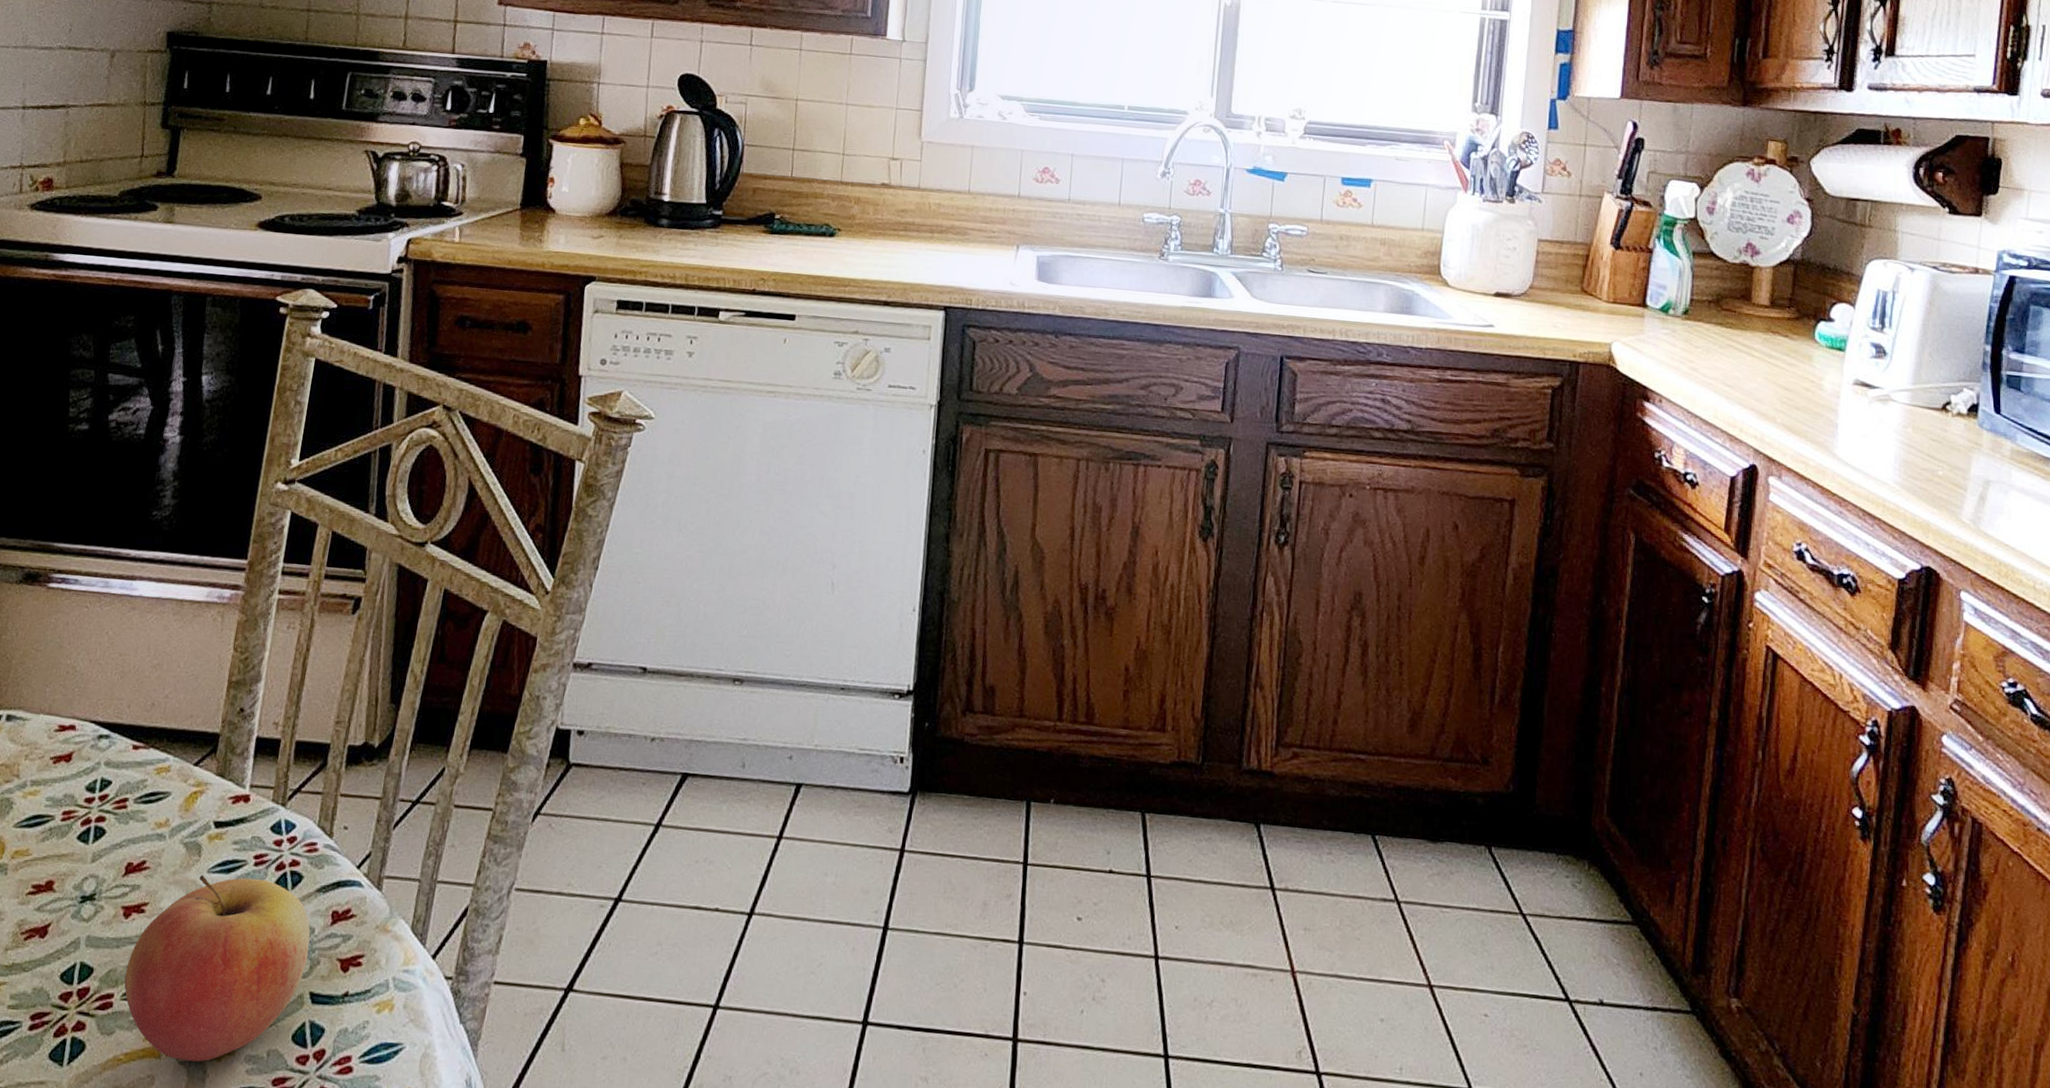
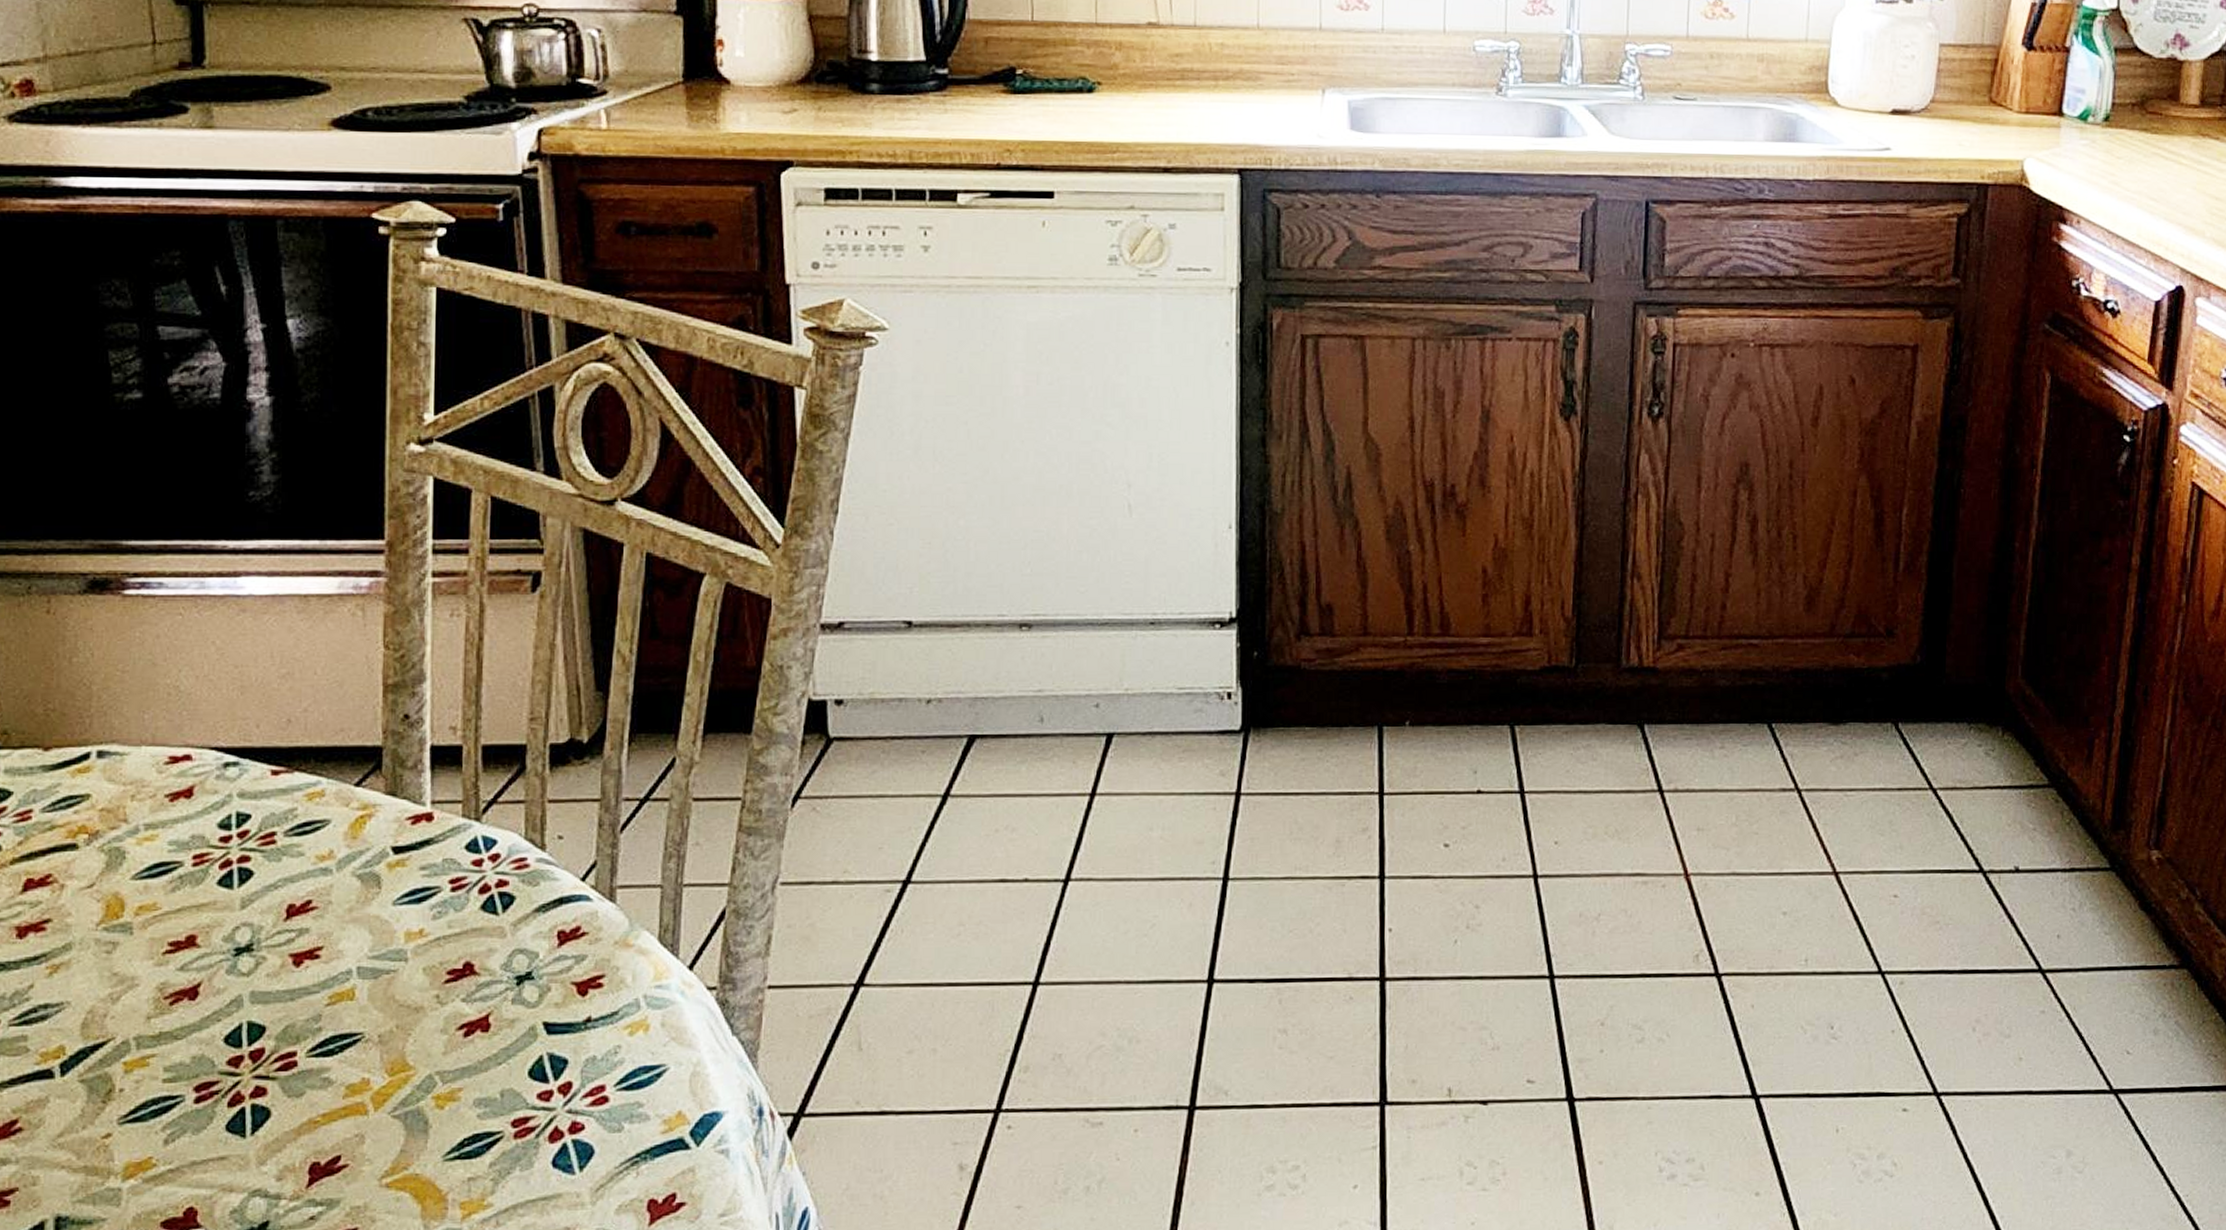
apple: present [124,874,311,1062] -> none [307,905,535,1114]

